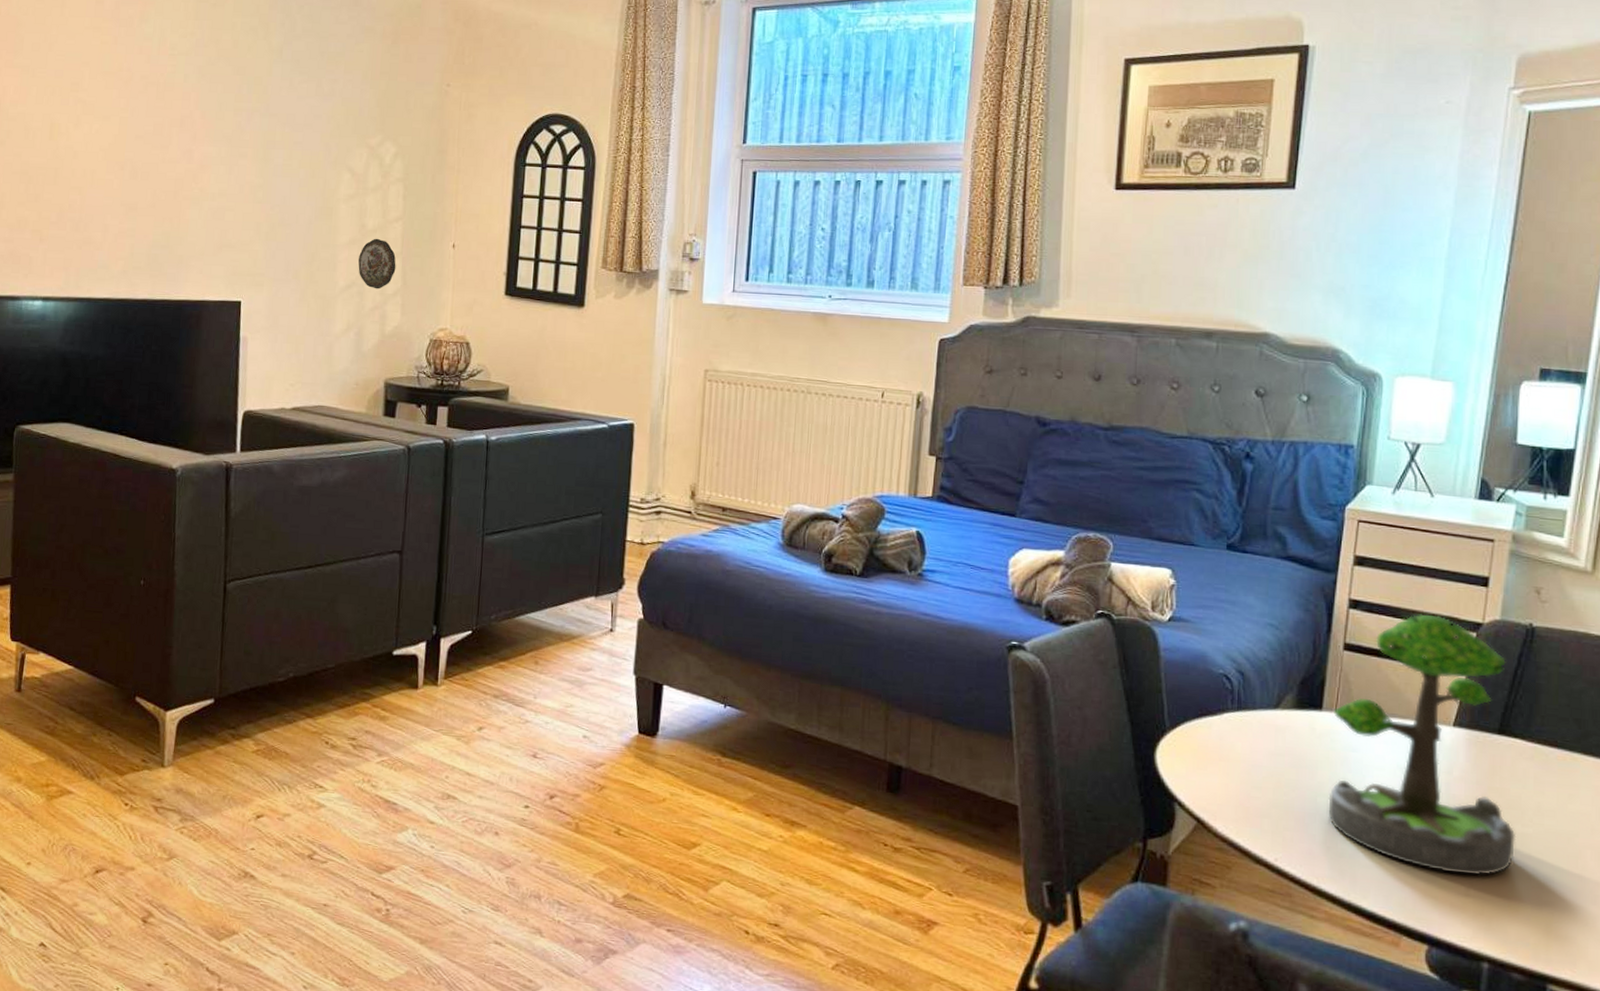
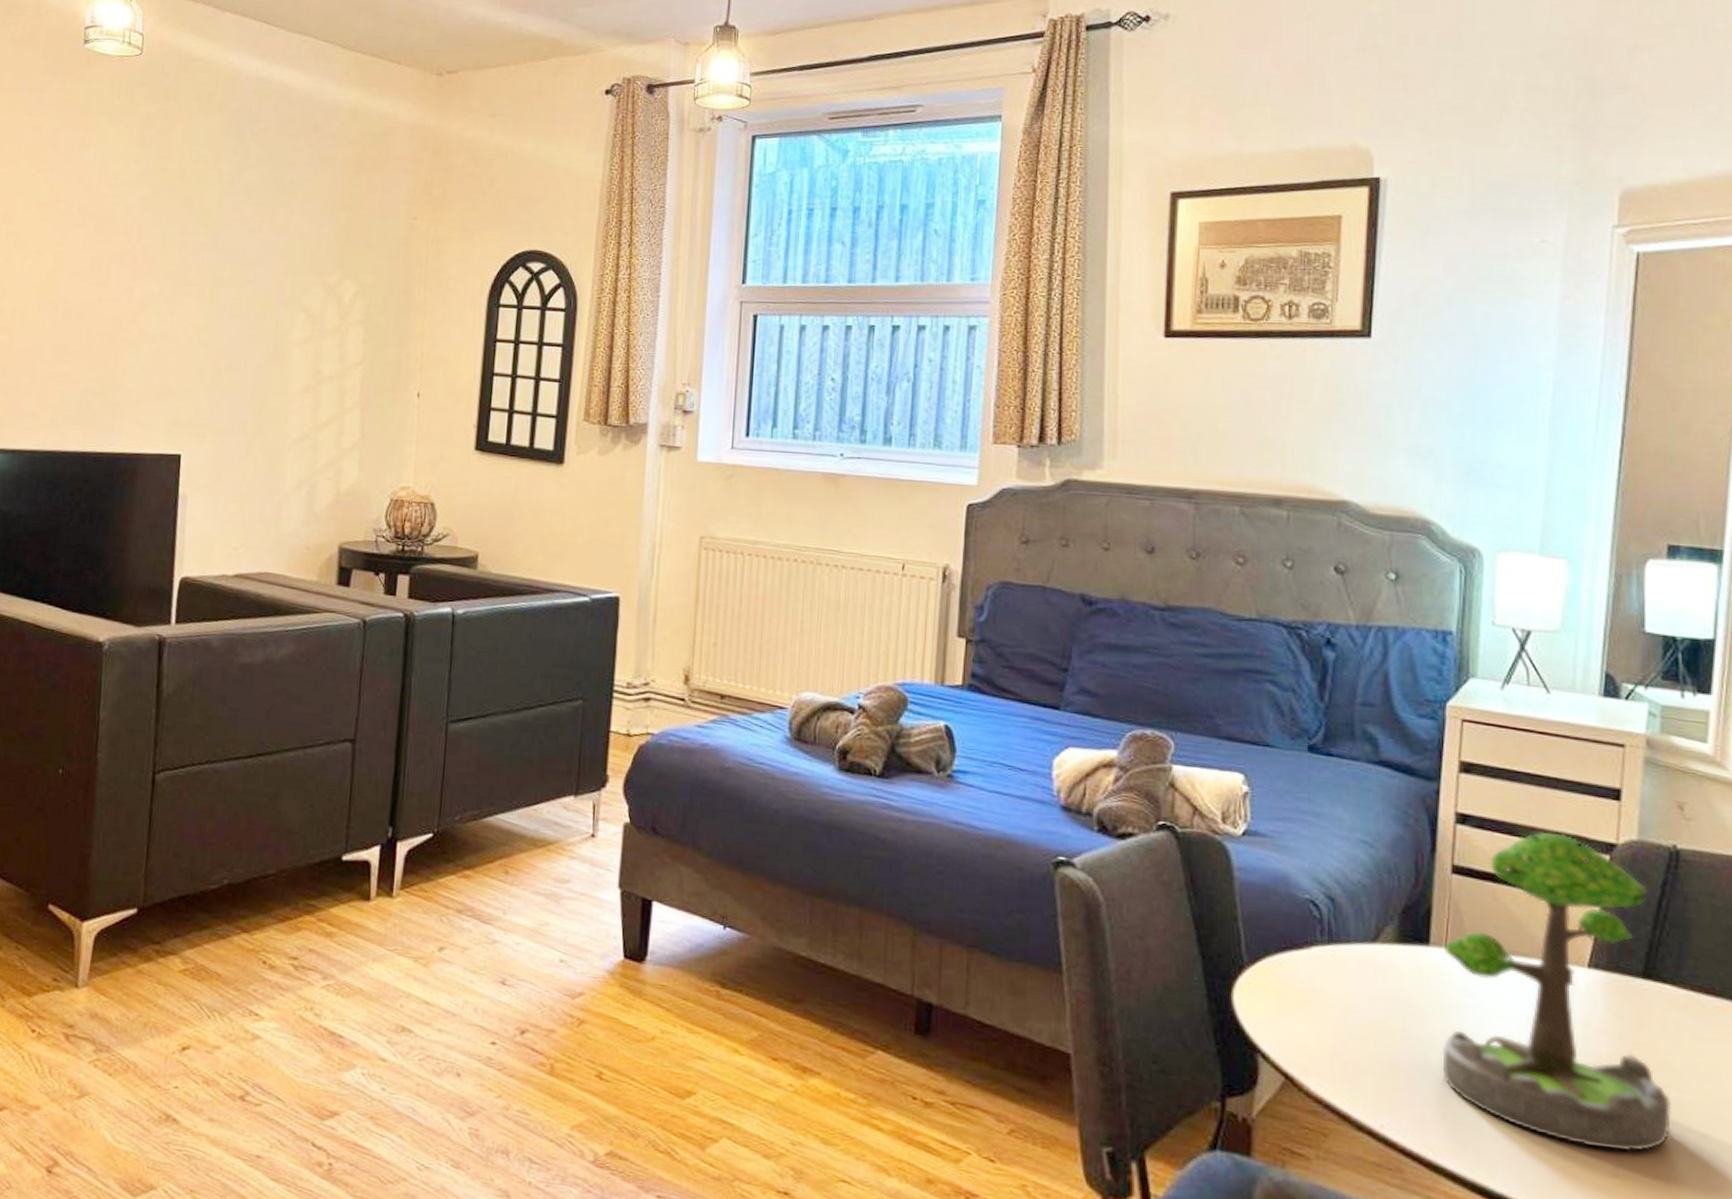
decorative plate: present [358,238,396,289] -> none [311,386,354,443]

